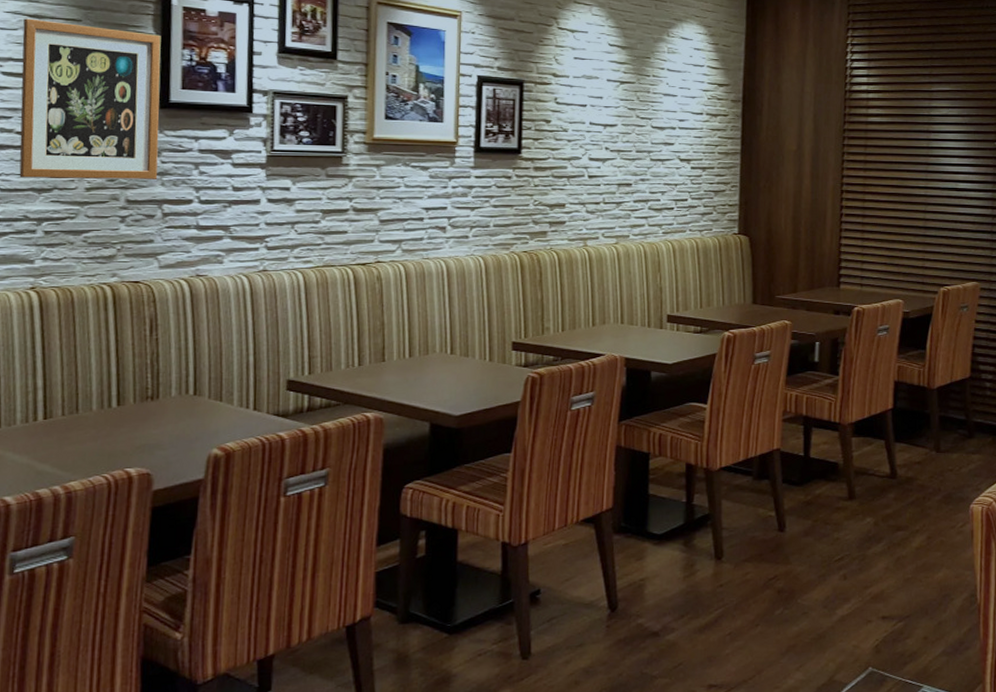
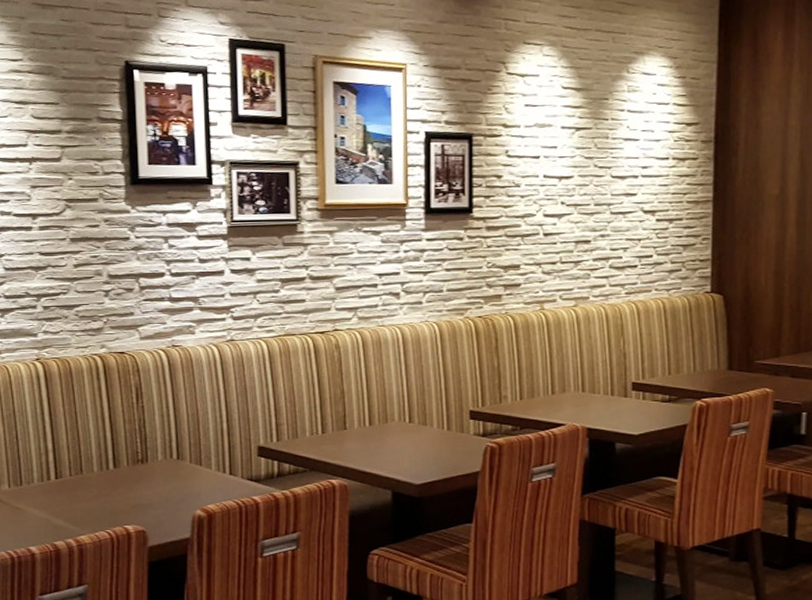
wall art: present [19,18,161,179] -> none [11,105,132,257]

